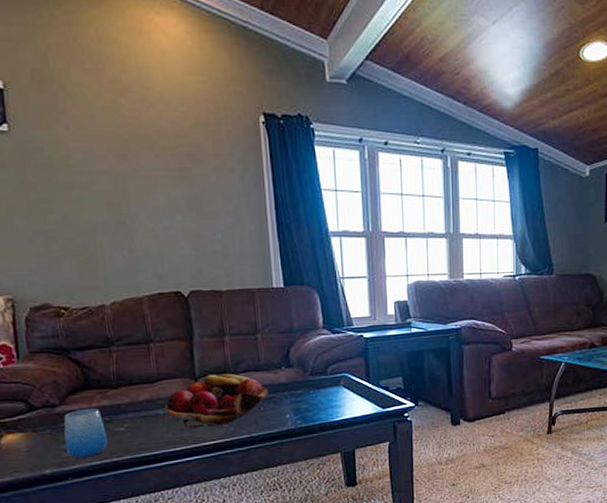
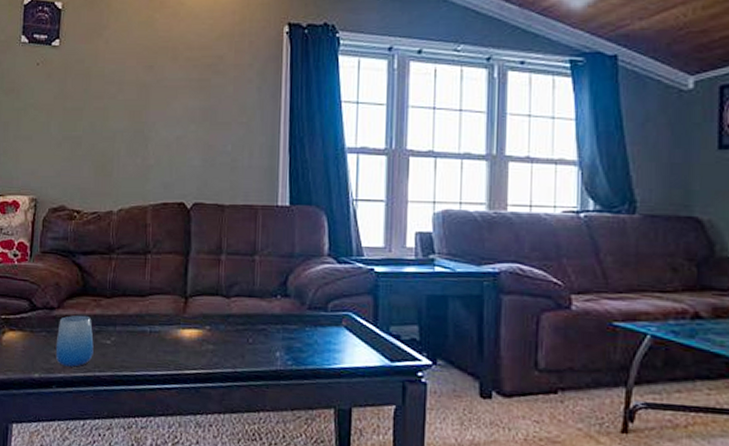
fruit basket: present [165,373,269,428] -> none [152,294,261,353]

